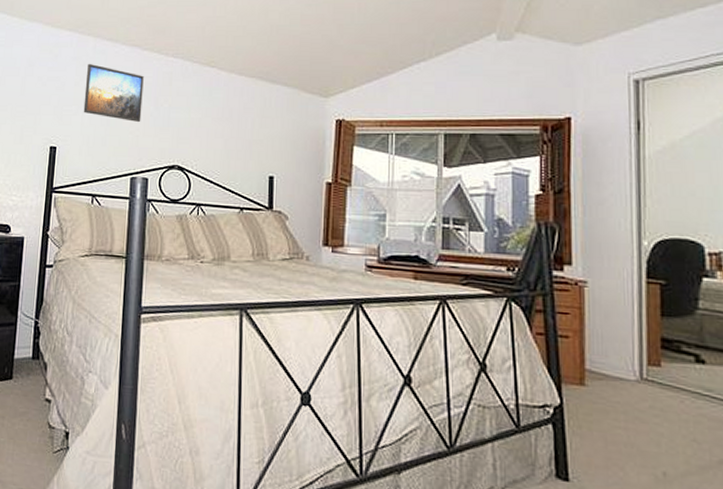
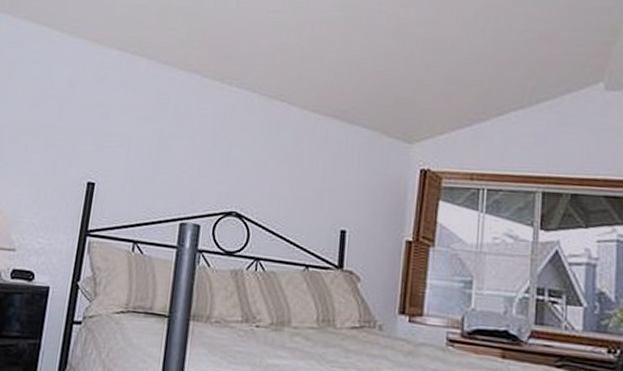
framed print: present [83,63,144,123] -> none [129,88,202,160]

